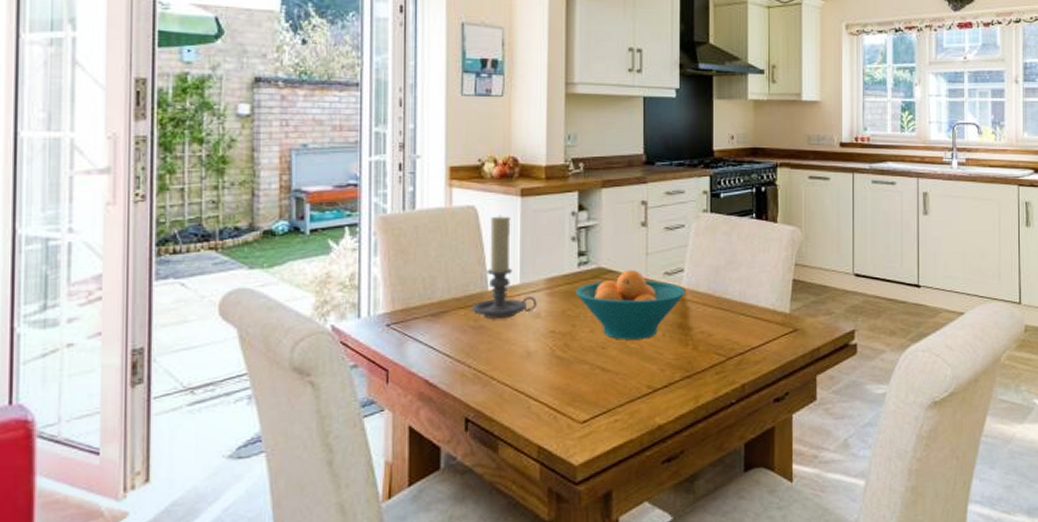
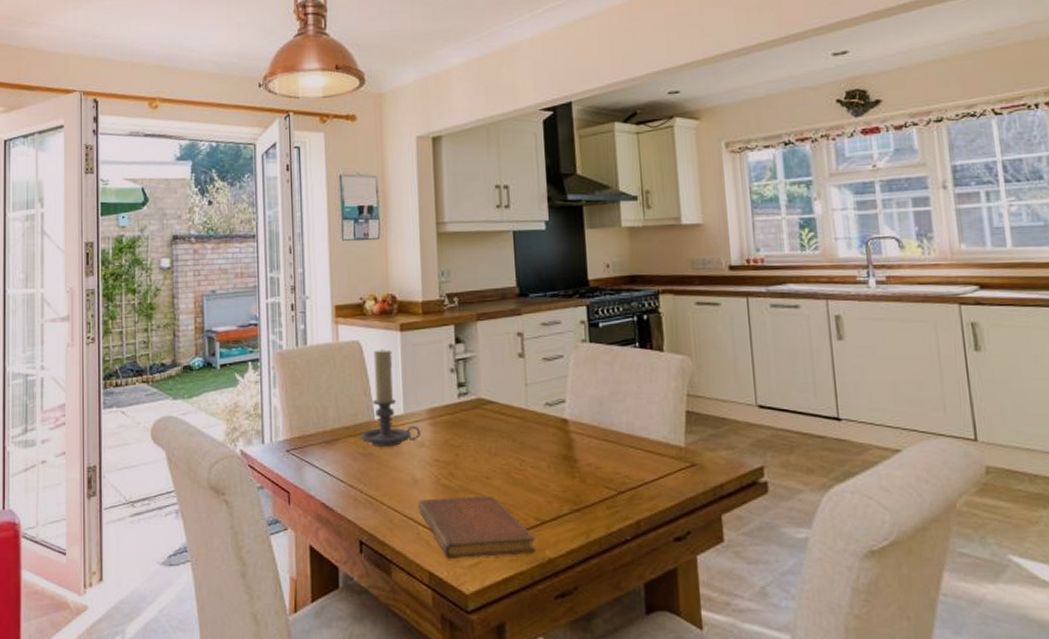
notebook: none [530,366,646,431] -> present [418,496,536,558]
fruit bowl: present [576,270,686,340] -> none [457,401,569,471]

